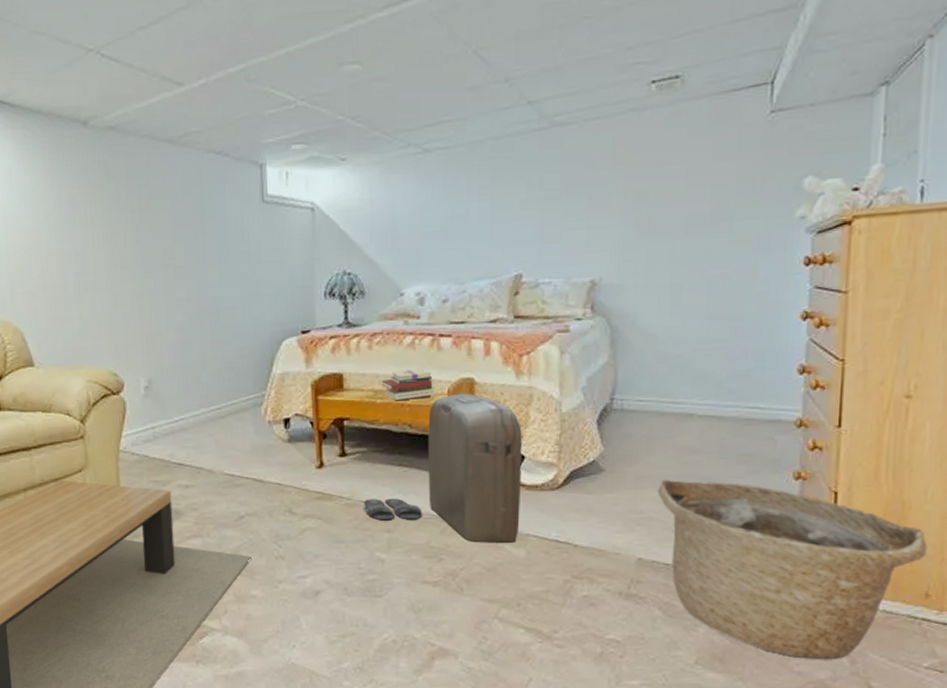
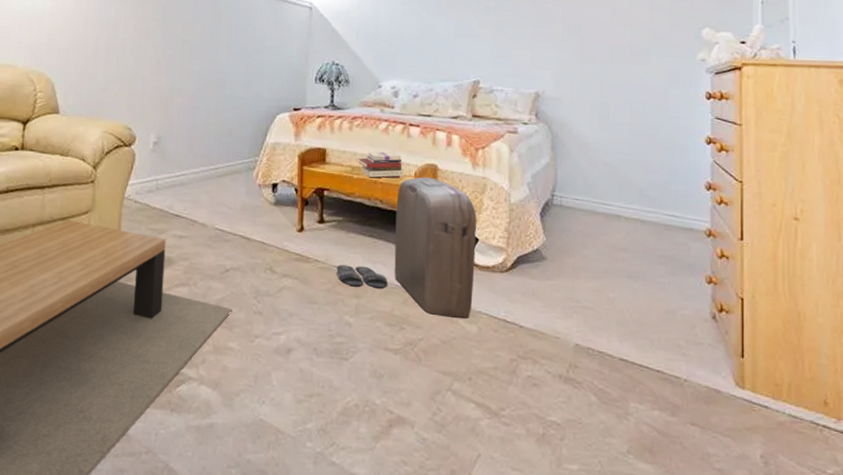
basket: present [658,479,927,659] -> none [592,272,822,459]

